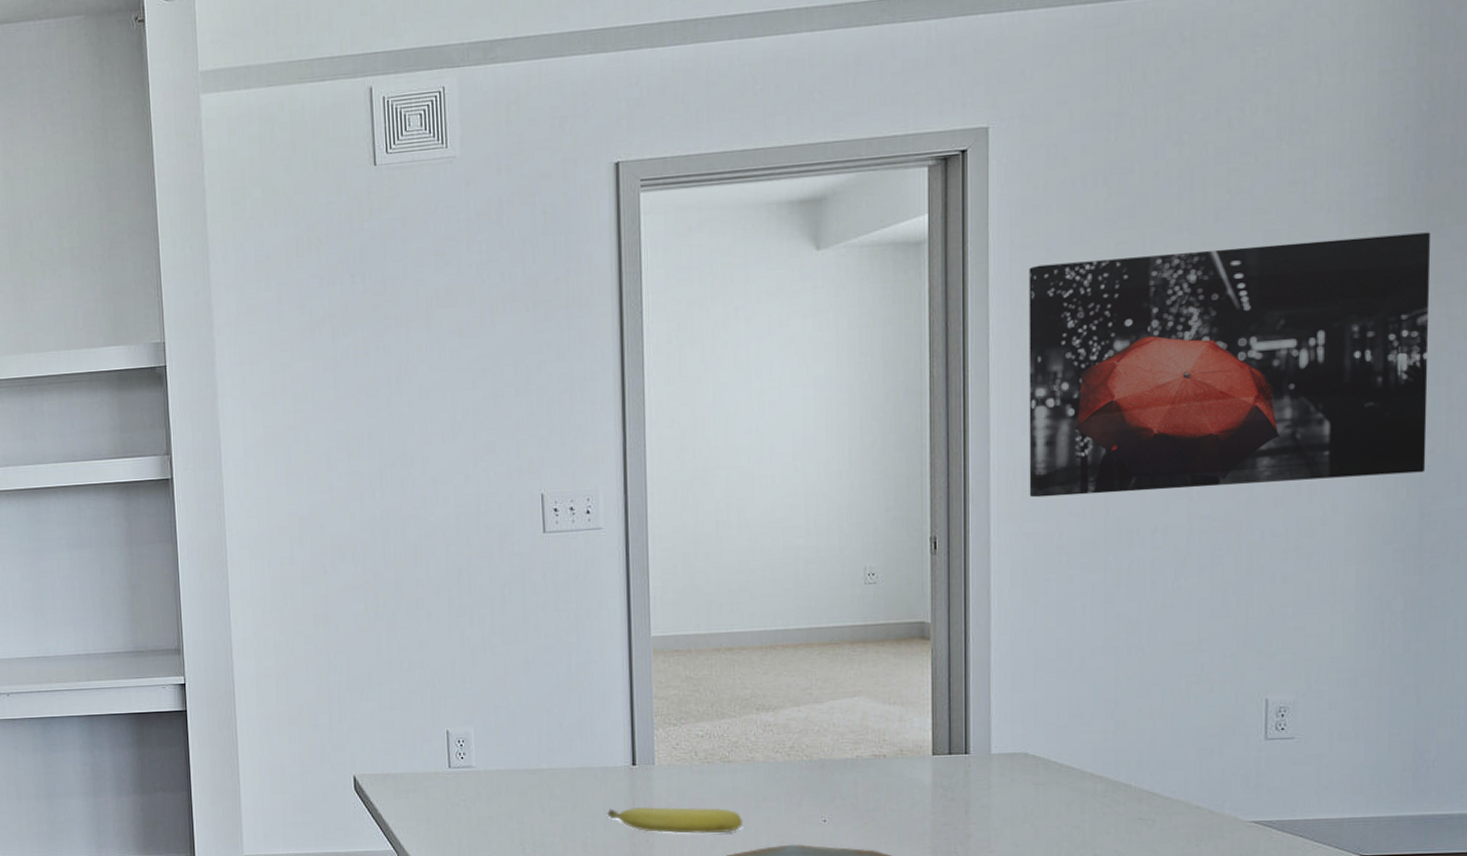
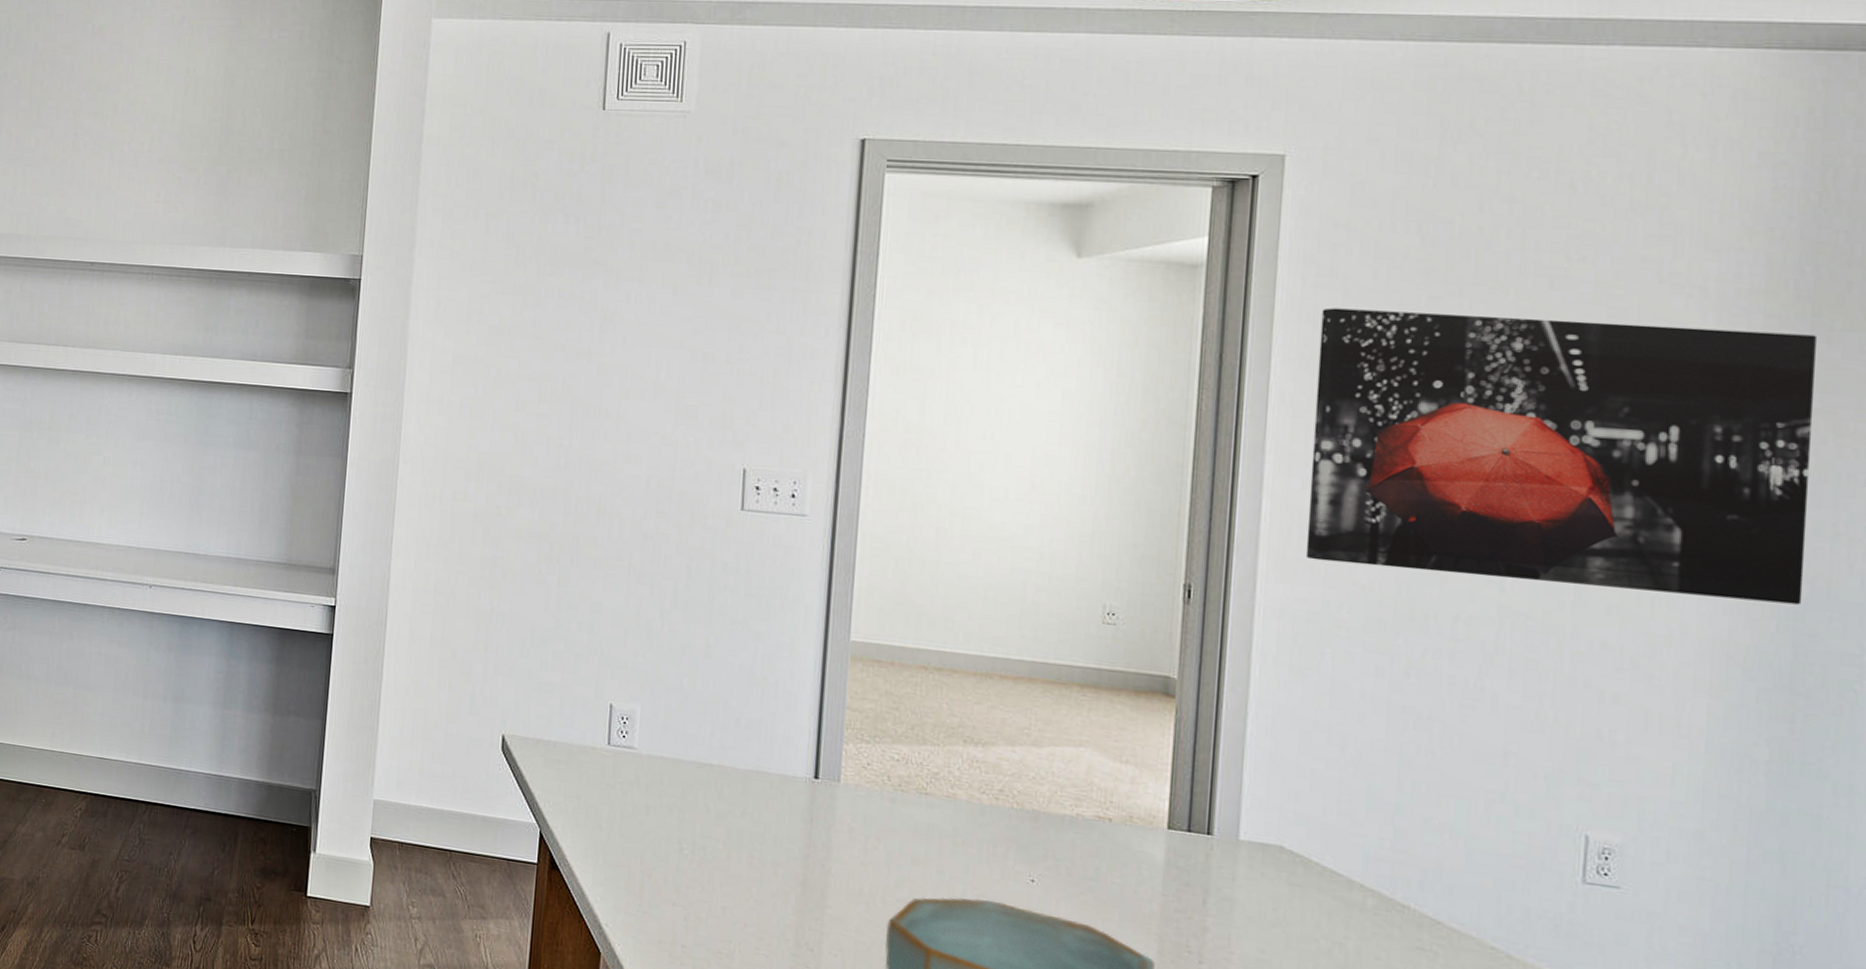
fruit: present [607,806,743,834] -> none [780,822,937,874]

